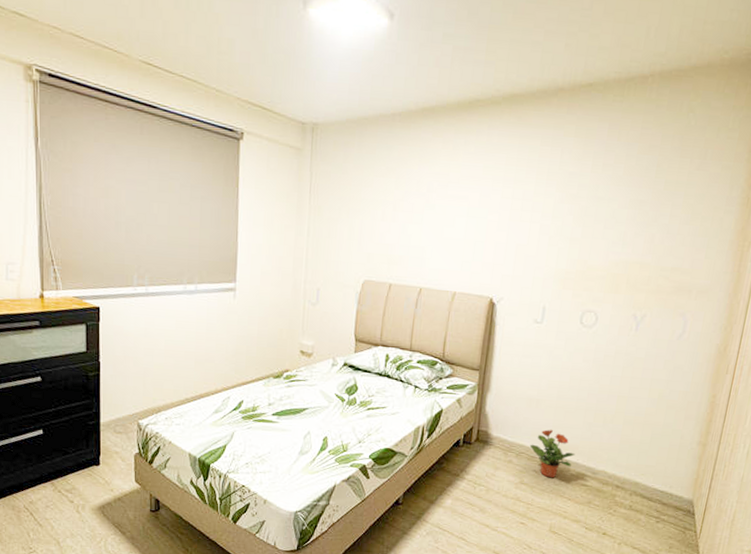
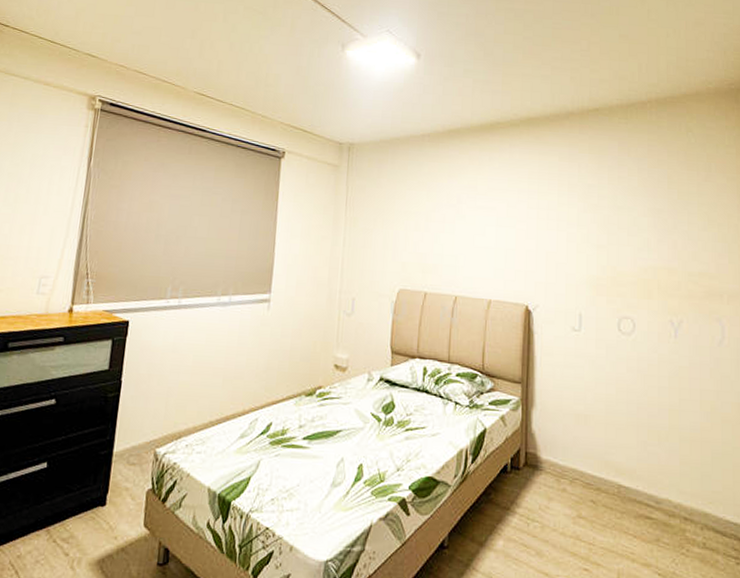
potted plant: present [529,429,575,477] -> none [583,449,634,509]

